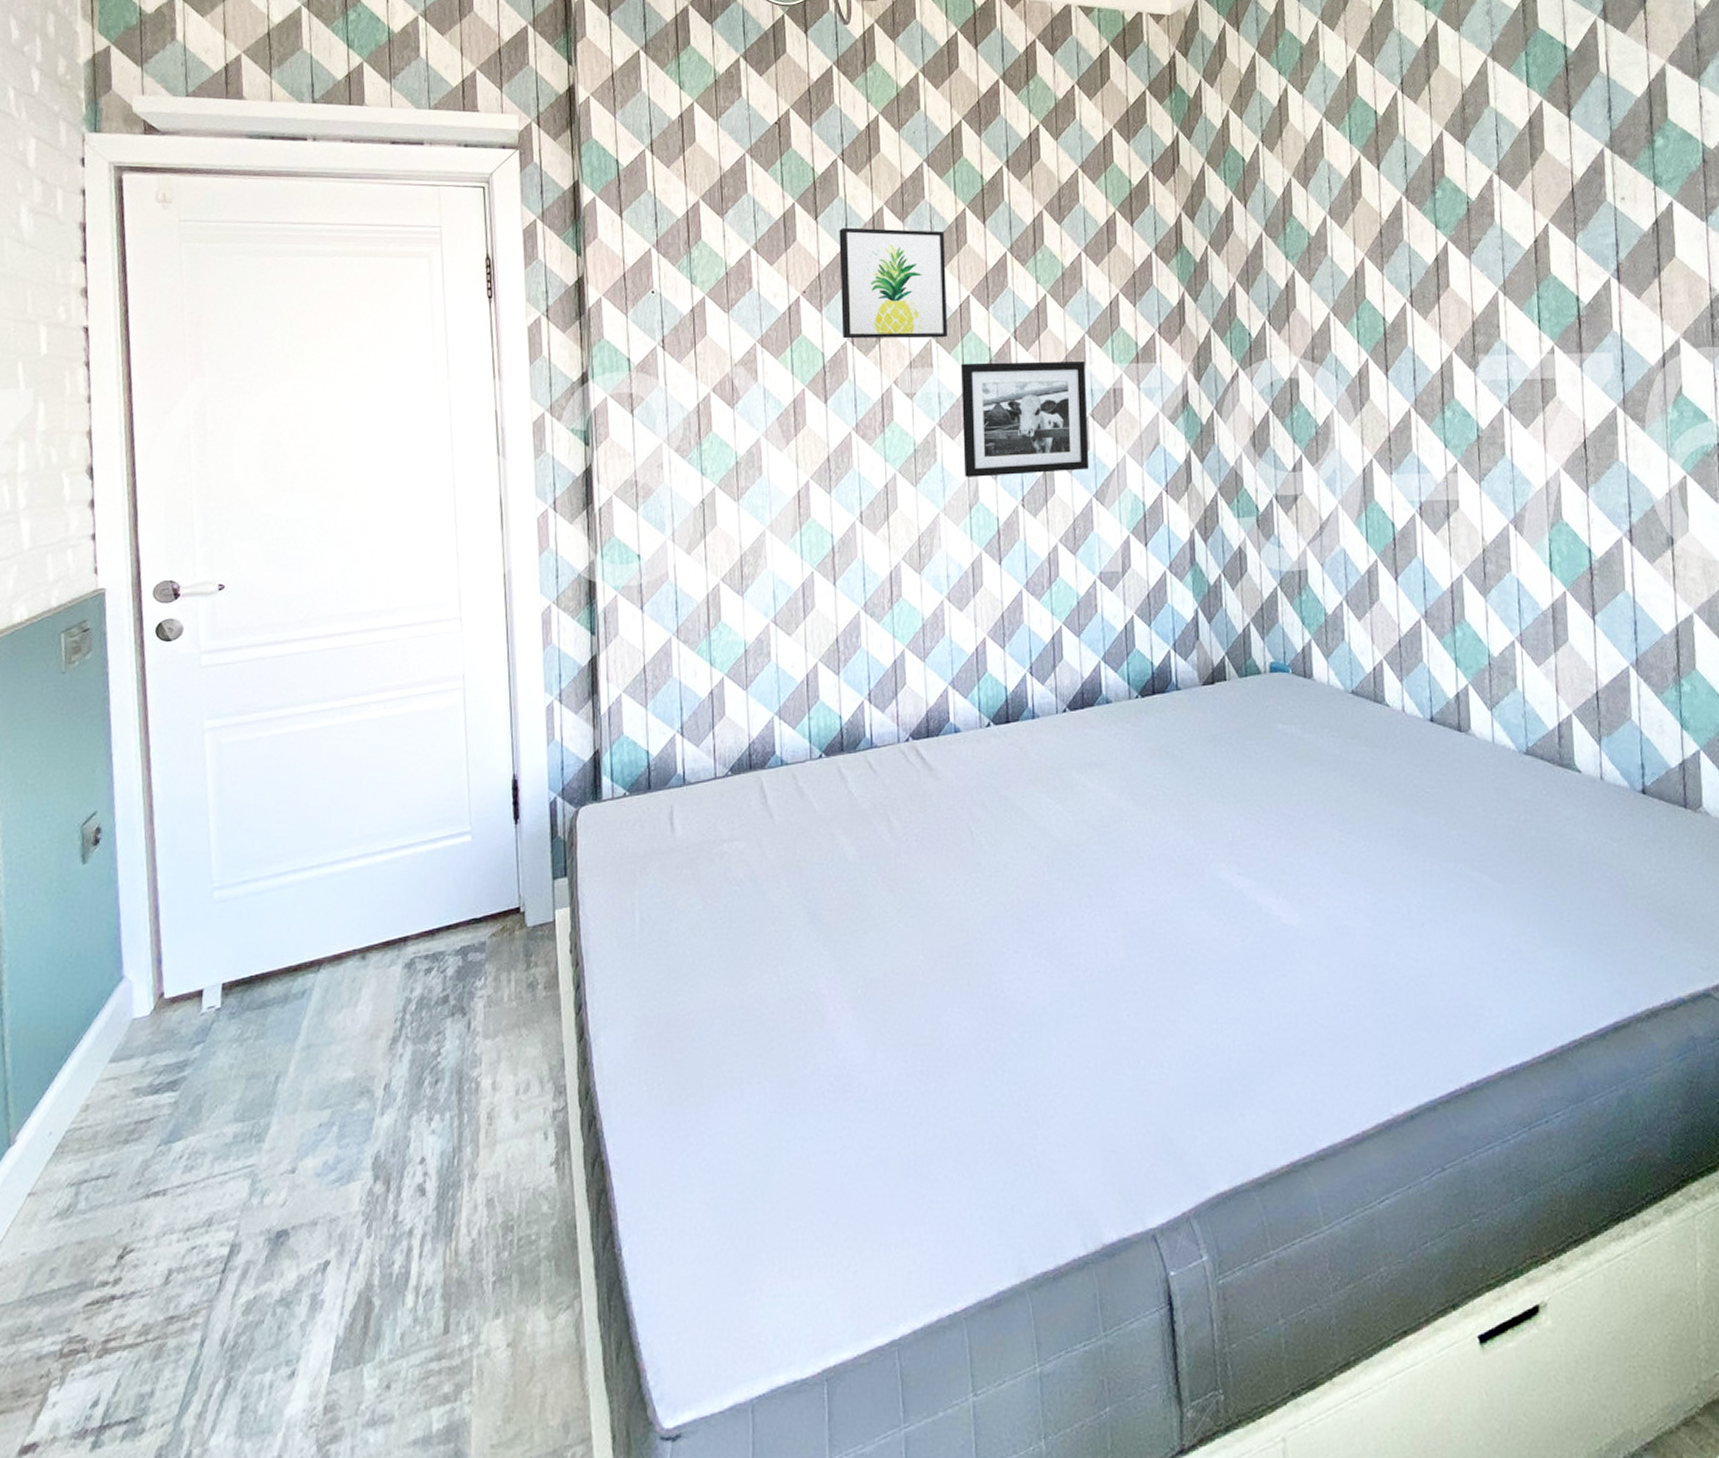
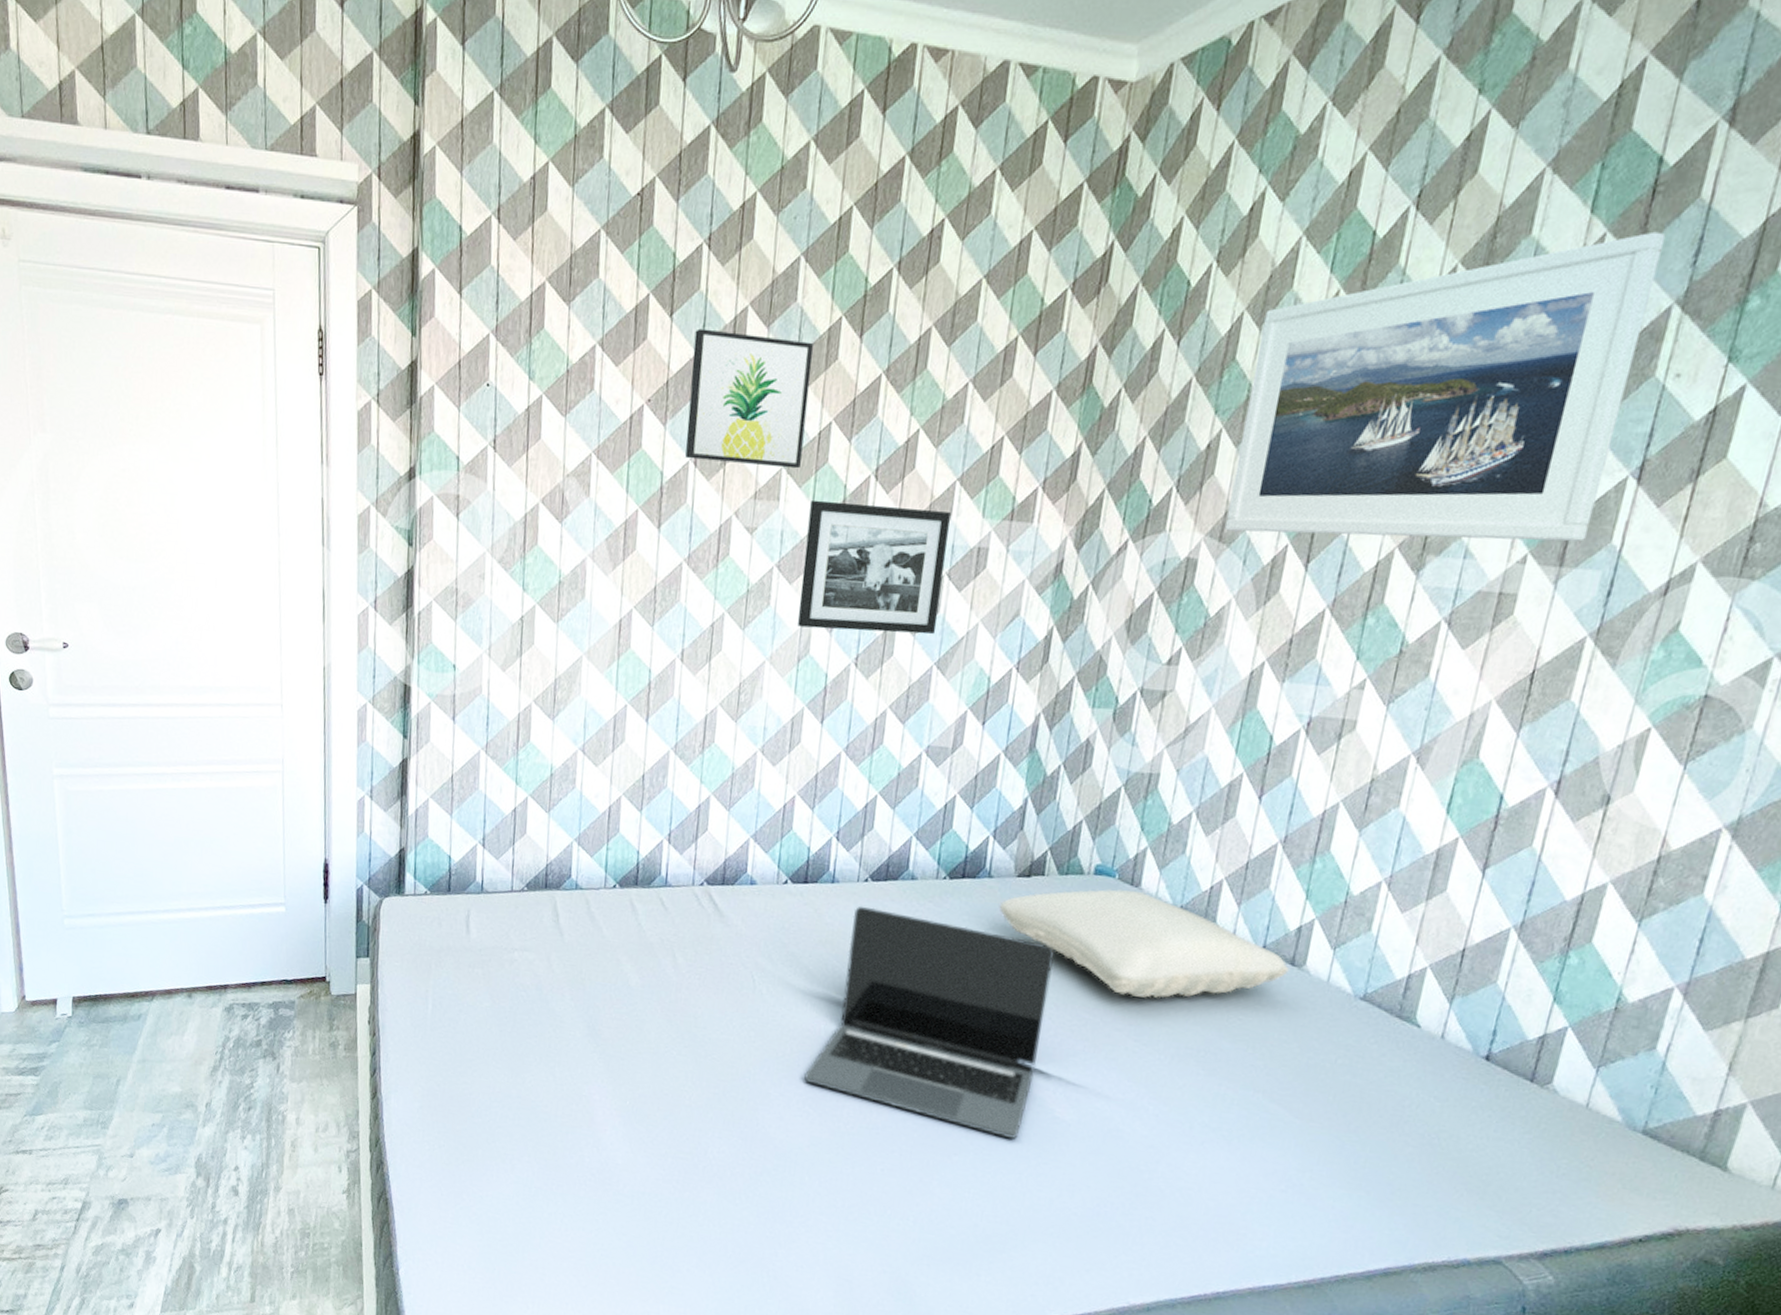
laptop: none [1034,737,1256,955] -> present [803,906,1055,1139]
pillow: none [1191,682,1458,786] -> present [999,888,1289,998]
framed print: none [1308,97,1593,352] -> present [1224,231,1666,542]

